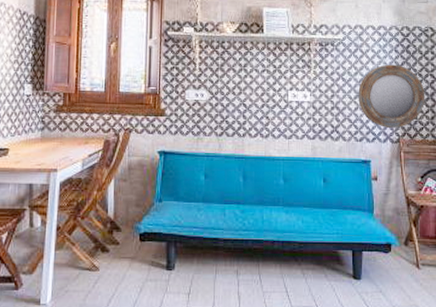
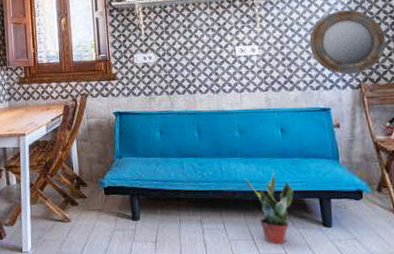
potted plant: none [283,219,329,297] -> present [244,169,294,244]

